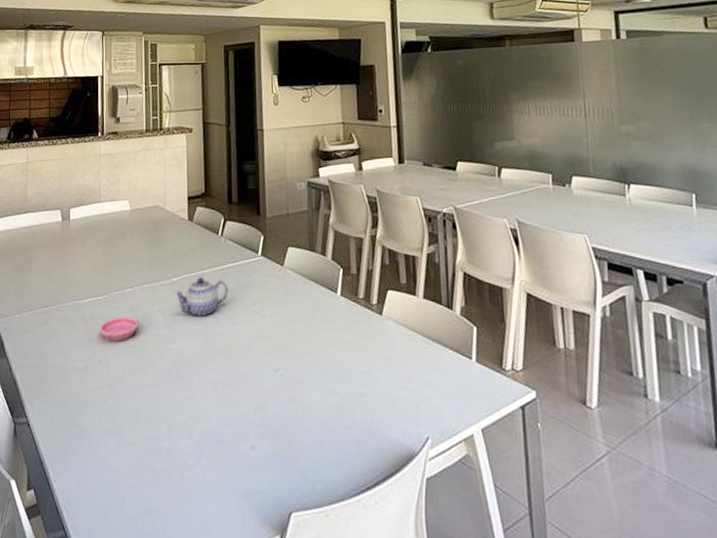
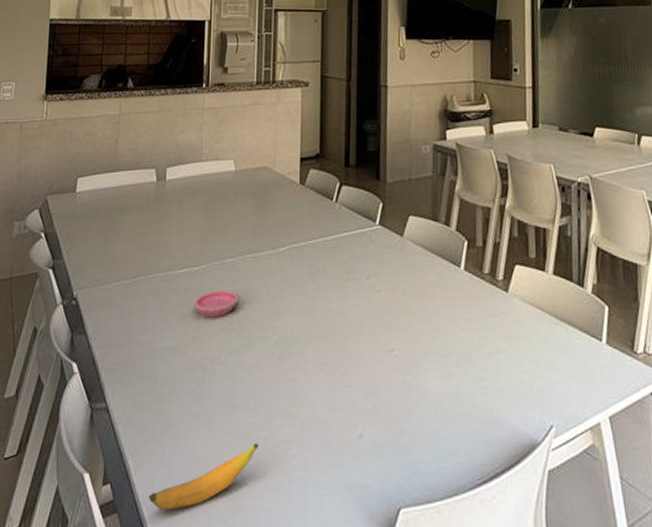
banana: none [67,454,162,513] -> present [148,443,259,511]
teapot: present [176,276,228,316] -> none [283,246,341,291]

